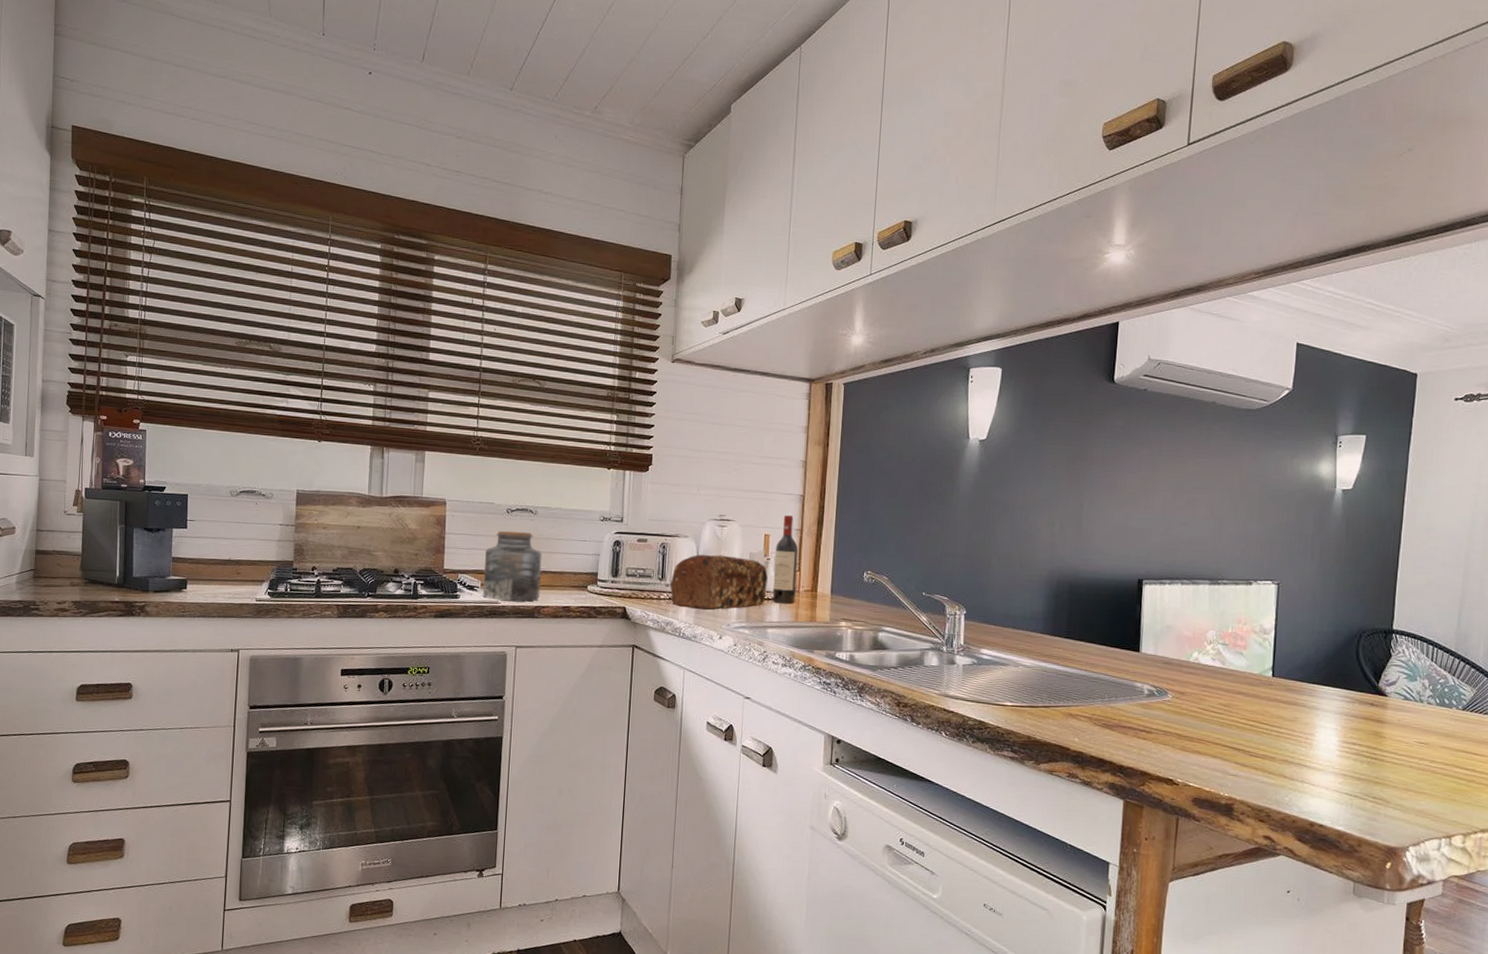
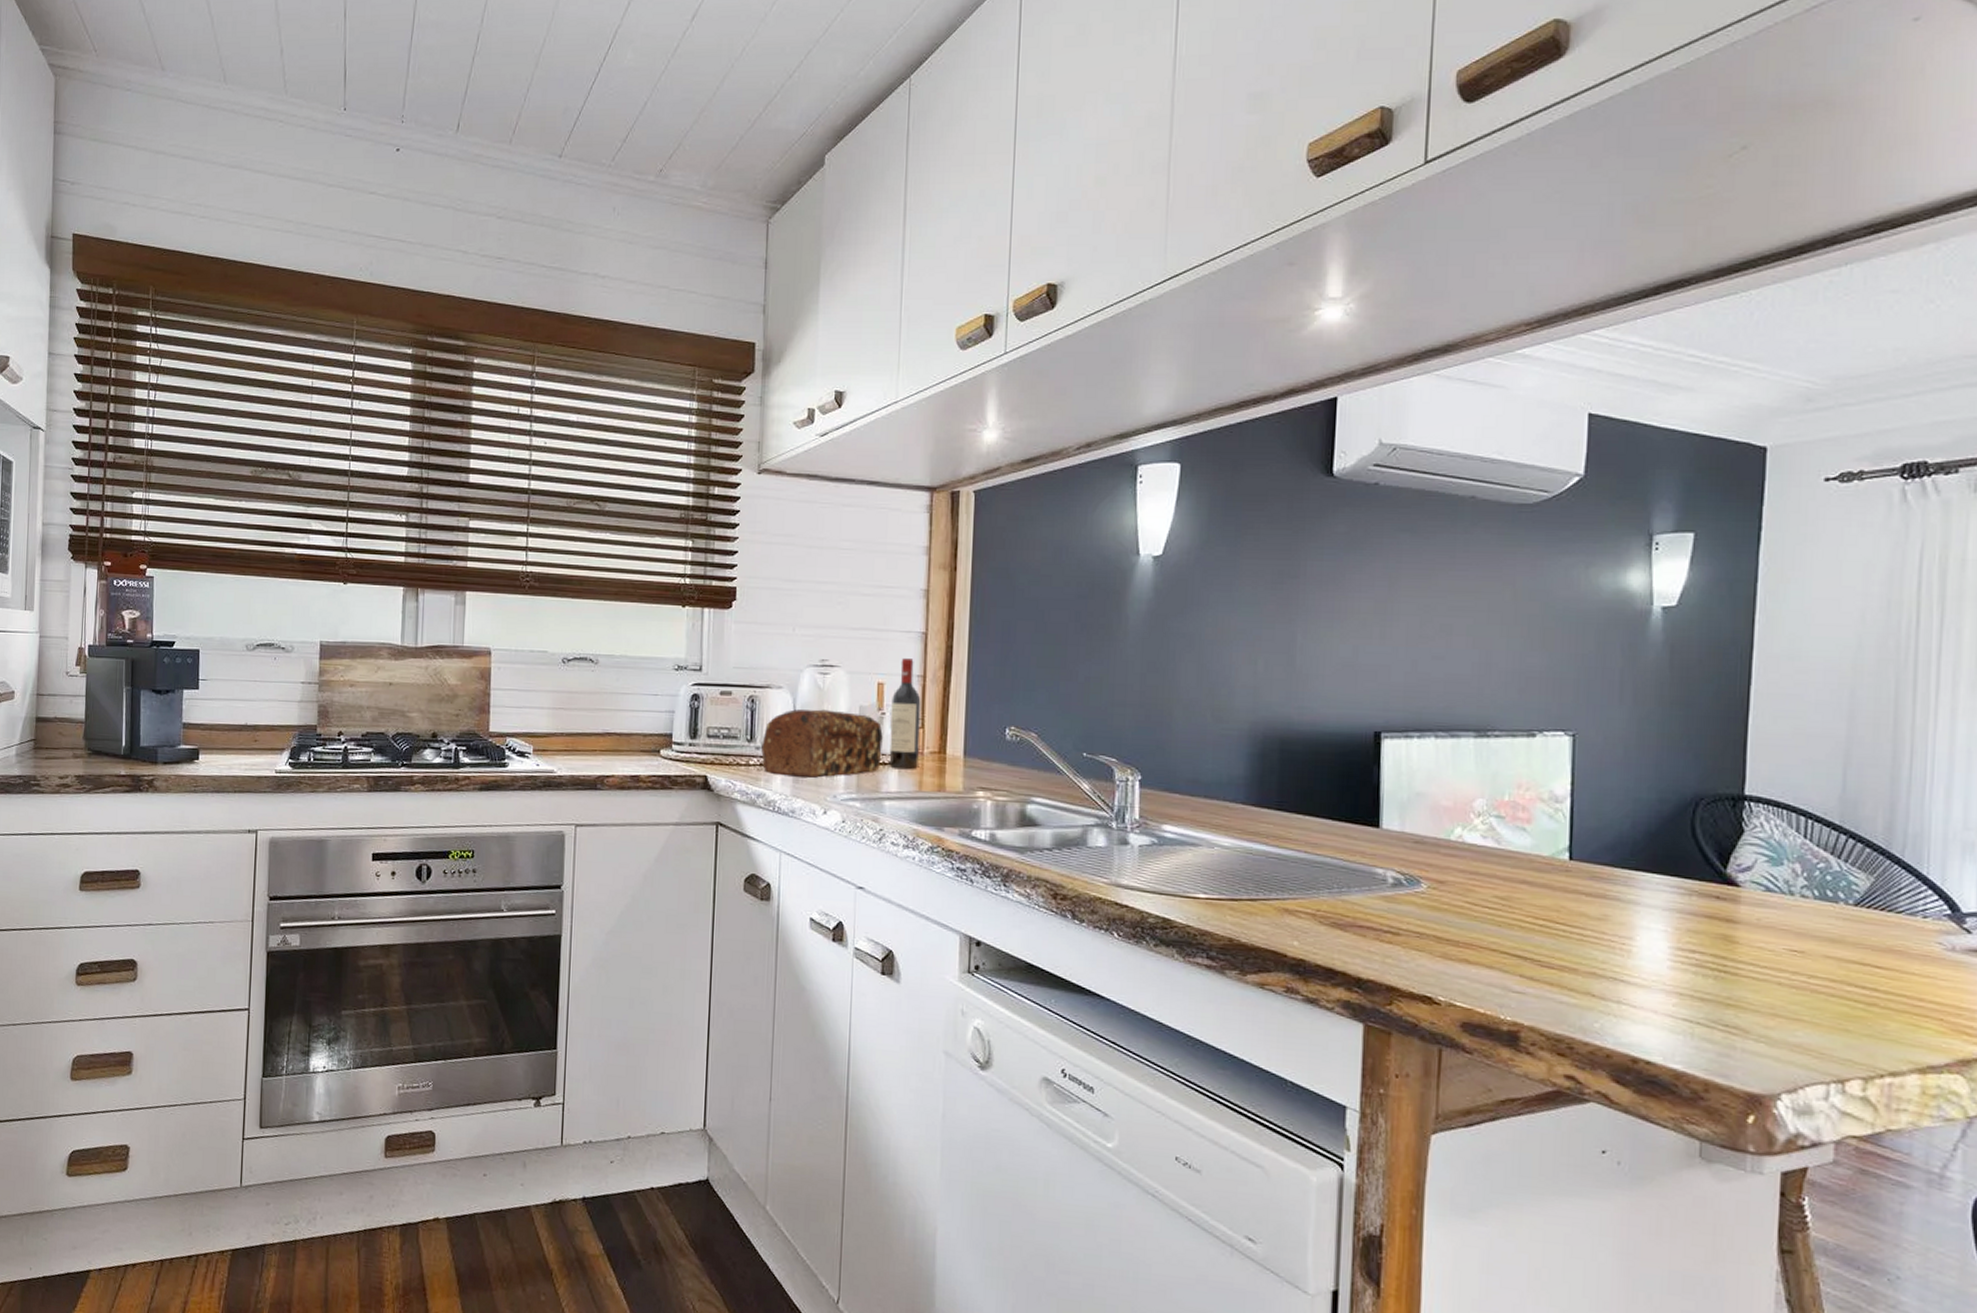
jar: present [482,530,542,602] -> none [535,684,605,771]

